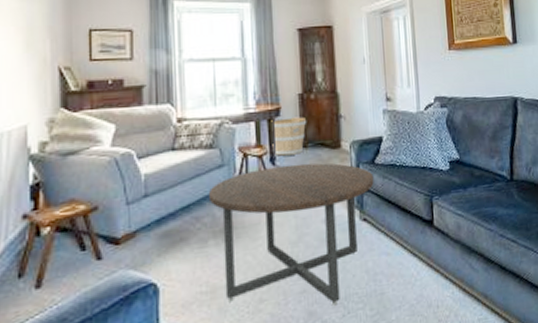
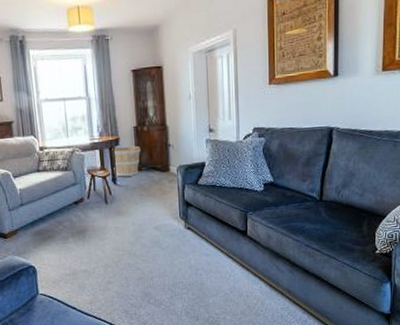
coffee table: present [208,163,374,306] -> none [66,183,197,290]

